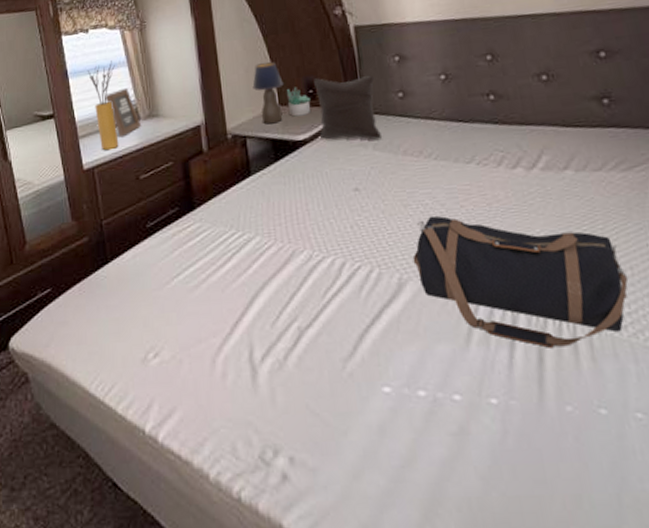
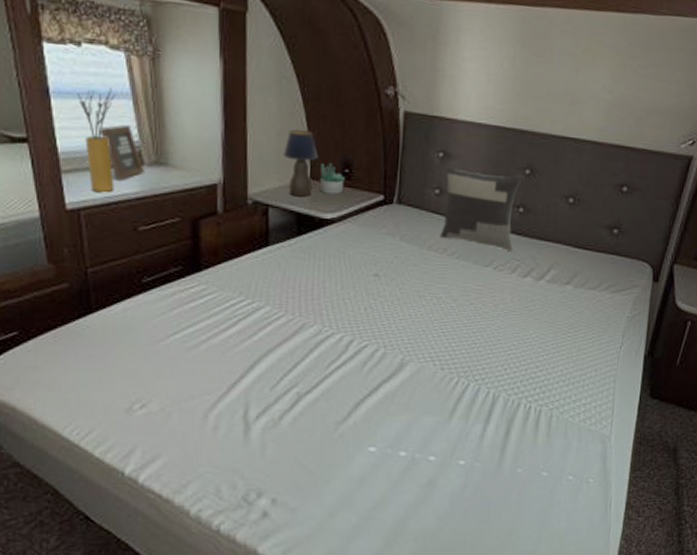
pillow: present [314,76,382,140] -> none [349,158,415,231]
pillow: none [404,63,494,143] -> present [440,166,522,251]
duffel bag: present [412,215,629,348] -> none [417,308,592,425]

